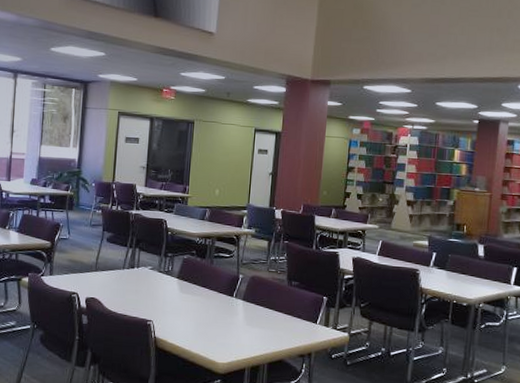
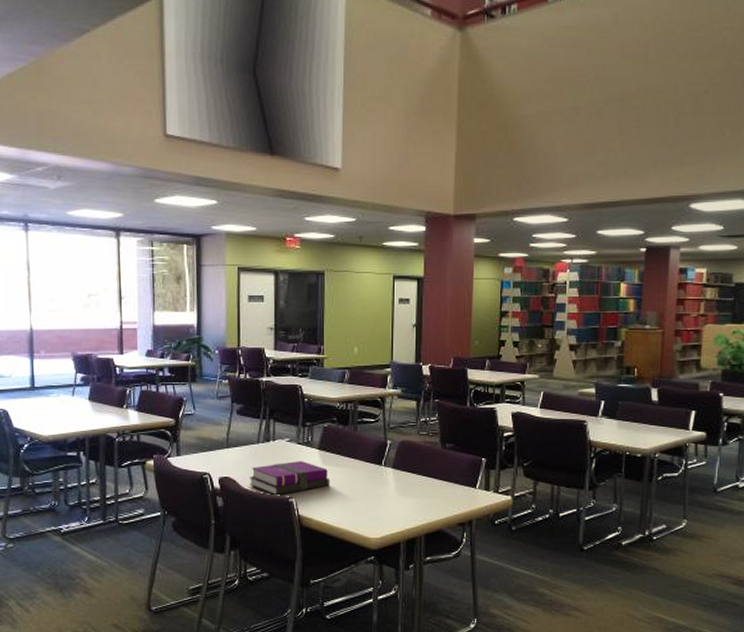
hardback book: none [112,287,186,318] -> present [249,460,330,496]

